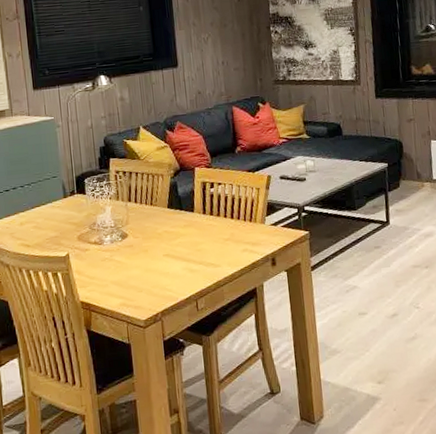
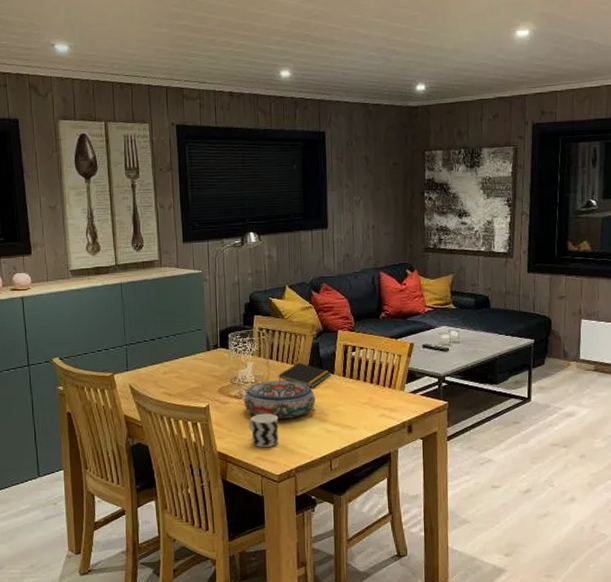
bowl: none [104,222,177,262] -> present [244,380,315,419]
cup: none [110,257,143,293] -> present [248,413,279,447]
notepad: none [137,202,192,227] -> present [278,362,332,387]

